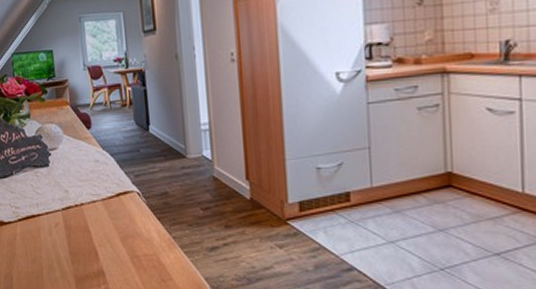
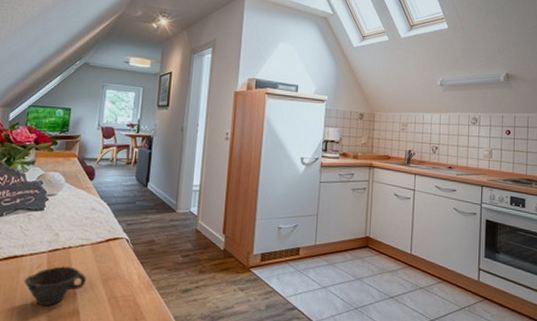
cup: none [45,224,105,266] -> present [23,266,86,306]

